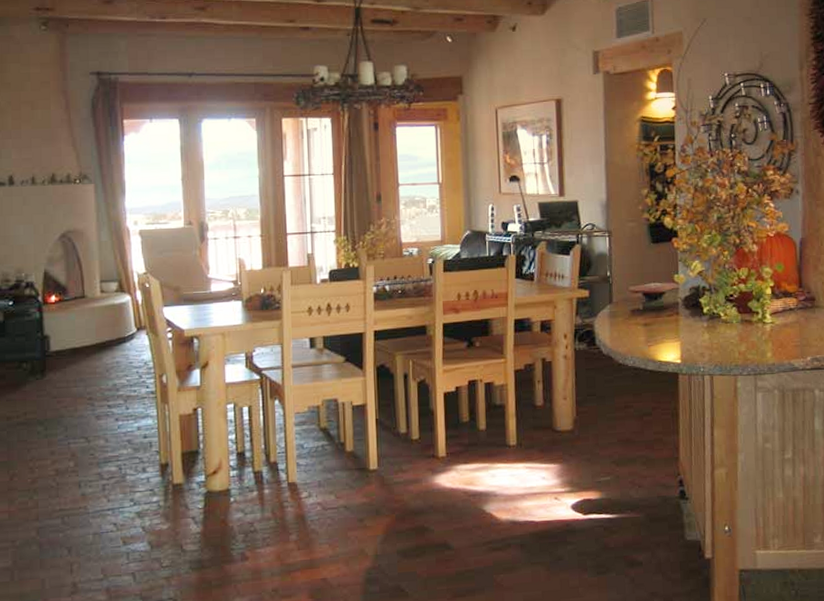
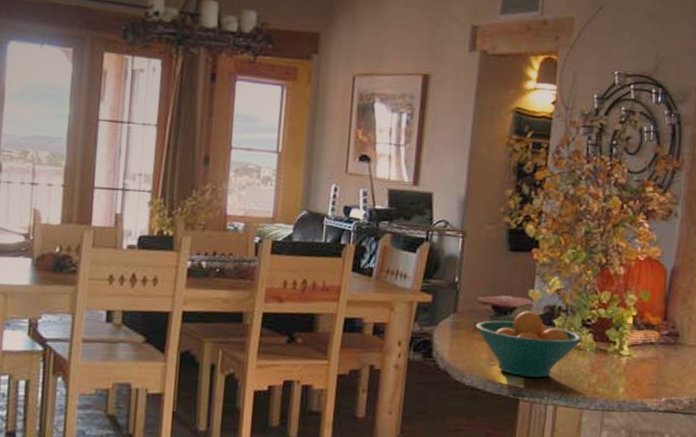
fruit bowl: none [630,294,728,353] -> present [475,311,583,378]

